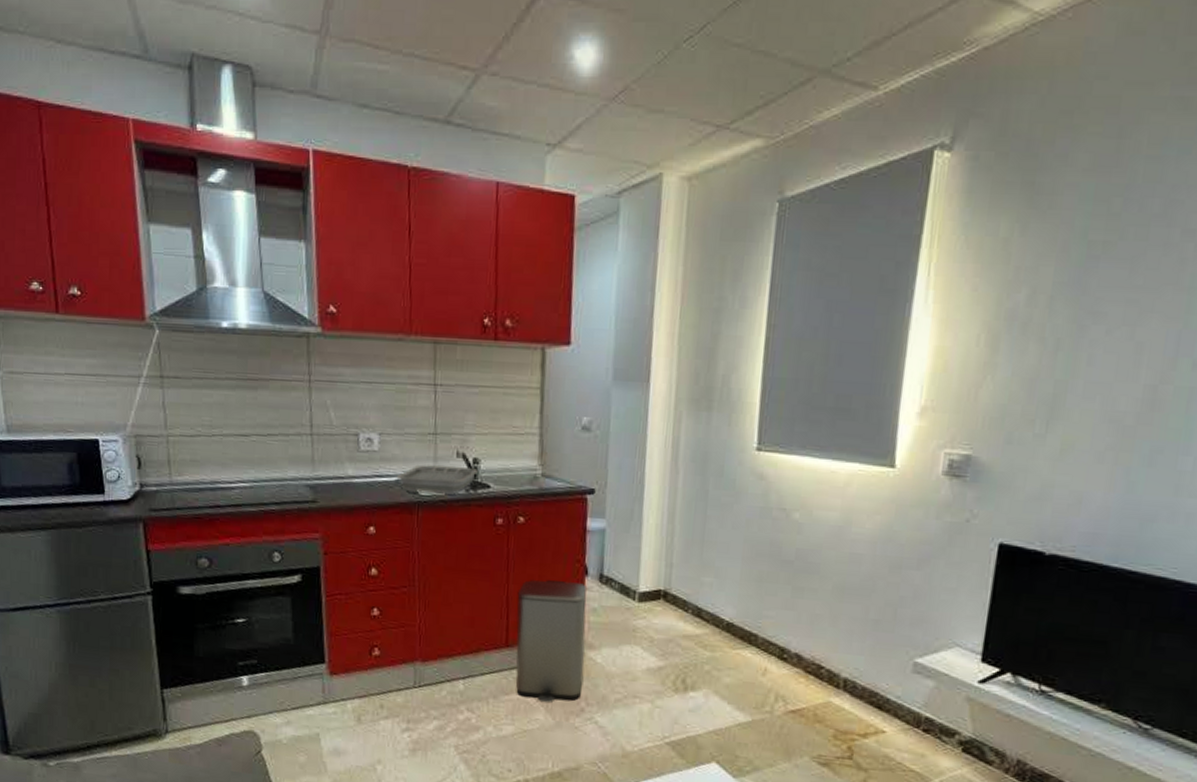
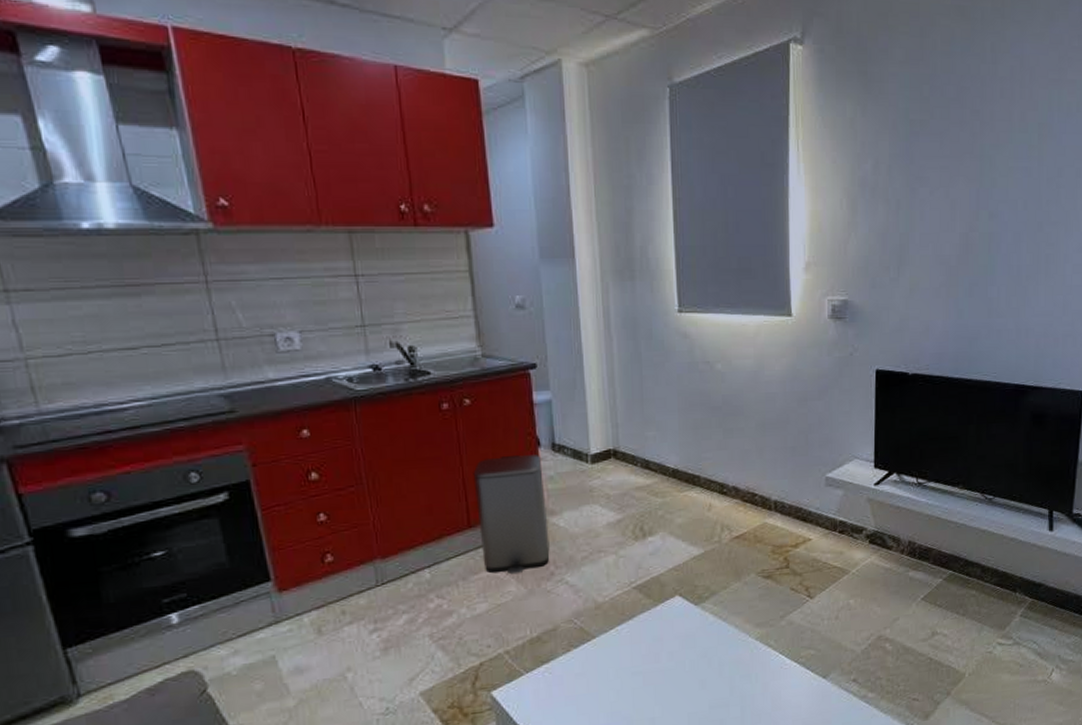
dish rack: present [396,465,479,496] -> none [325,357,417,389]

